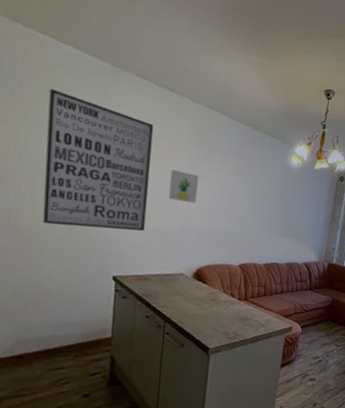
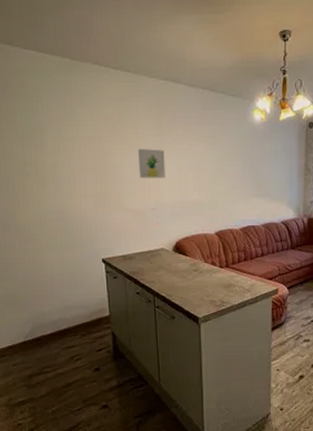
wall art: present [42,88,154,231] -> none [22,94,122,219]

